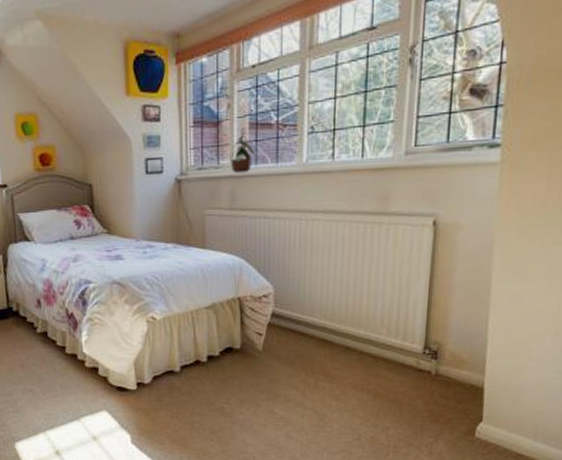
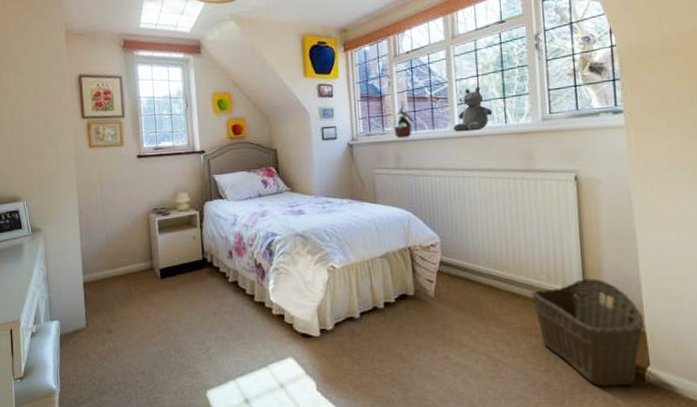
teddy bear: none [299,112,348,167] -> present [452,87,493,132]
wicker basket: none [367,332,485,441] -> present [531,278,645,387]

